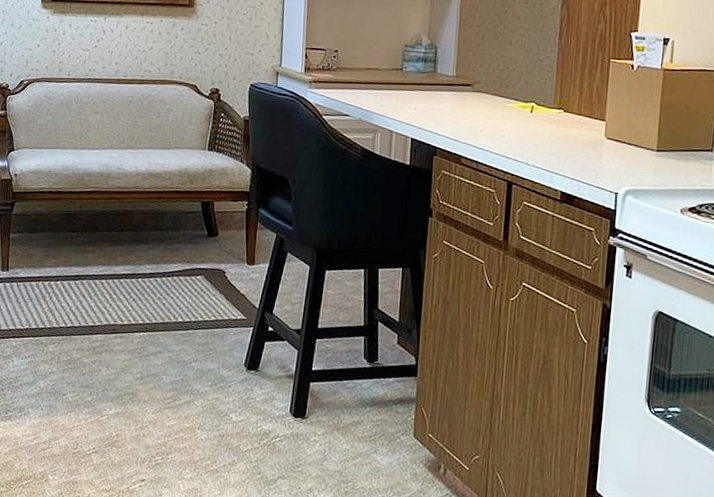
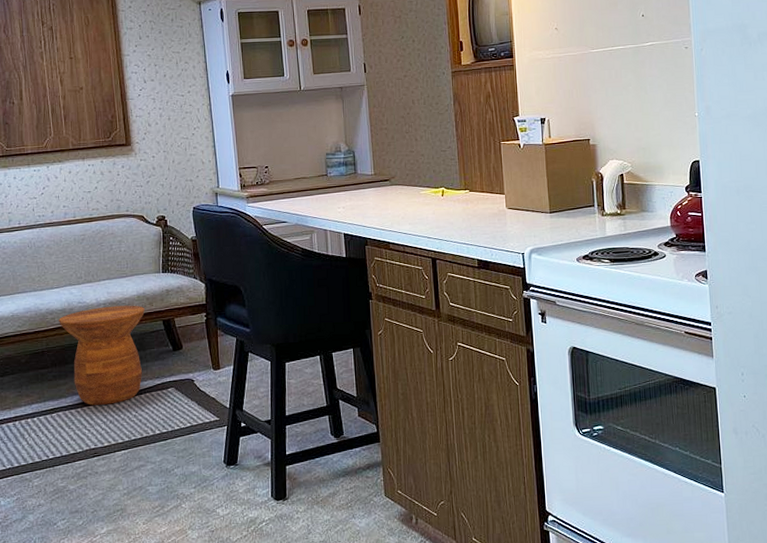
side table: none [95,176,184,282] -> present [59,305,145,405]

